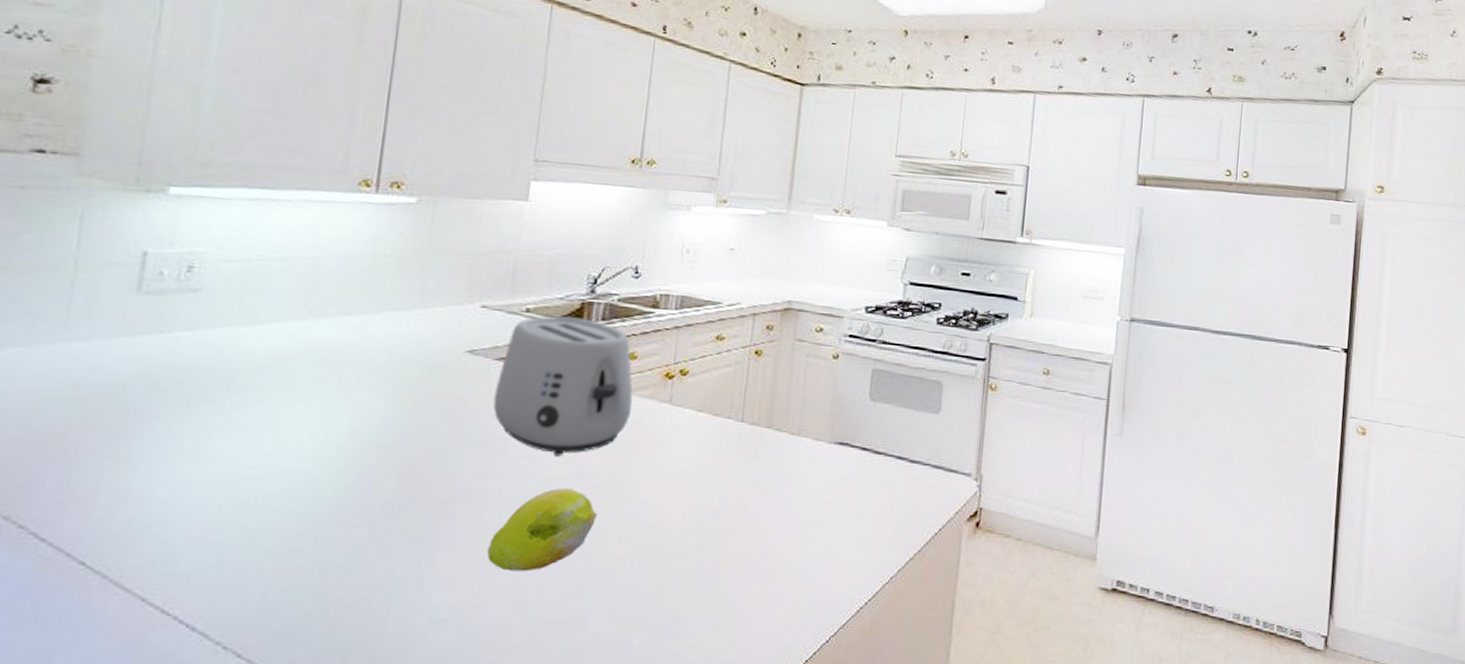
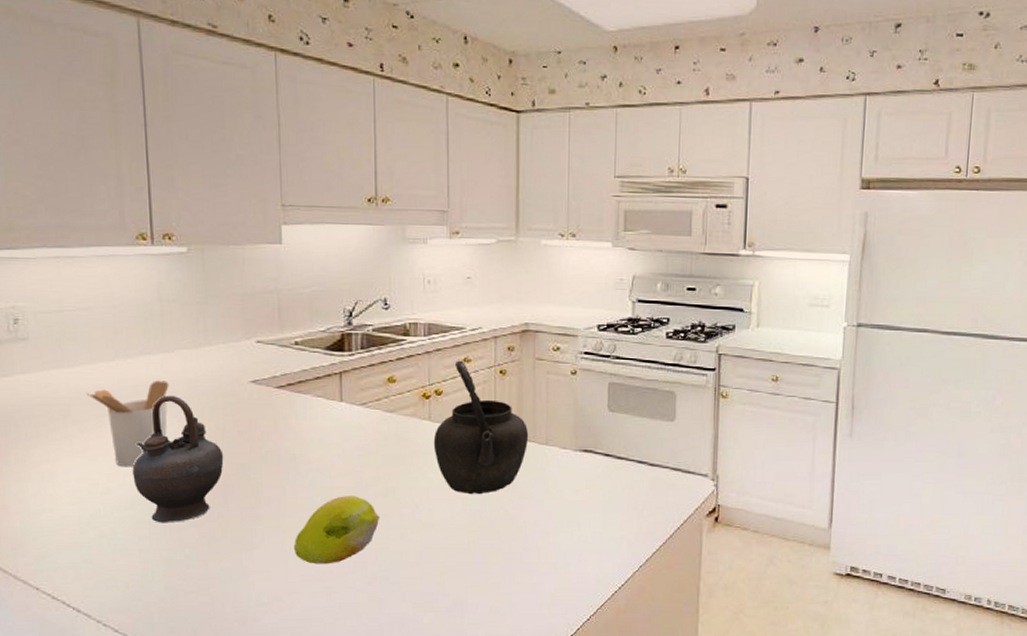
utensil holder: none [260,345,367,448] -> present [86,380,169,467]
teapot: none [299,362,419,518] -> present [132,395,224,523]
toaster: present [493,316,633,457] -> none [279,347,397,469]
kettle: none [670,337,780,491] -> present [433,360,529,495]

